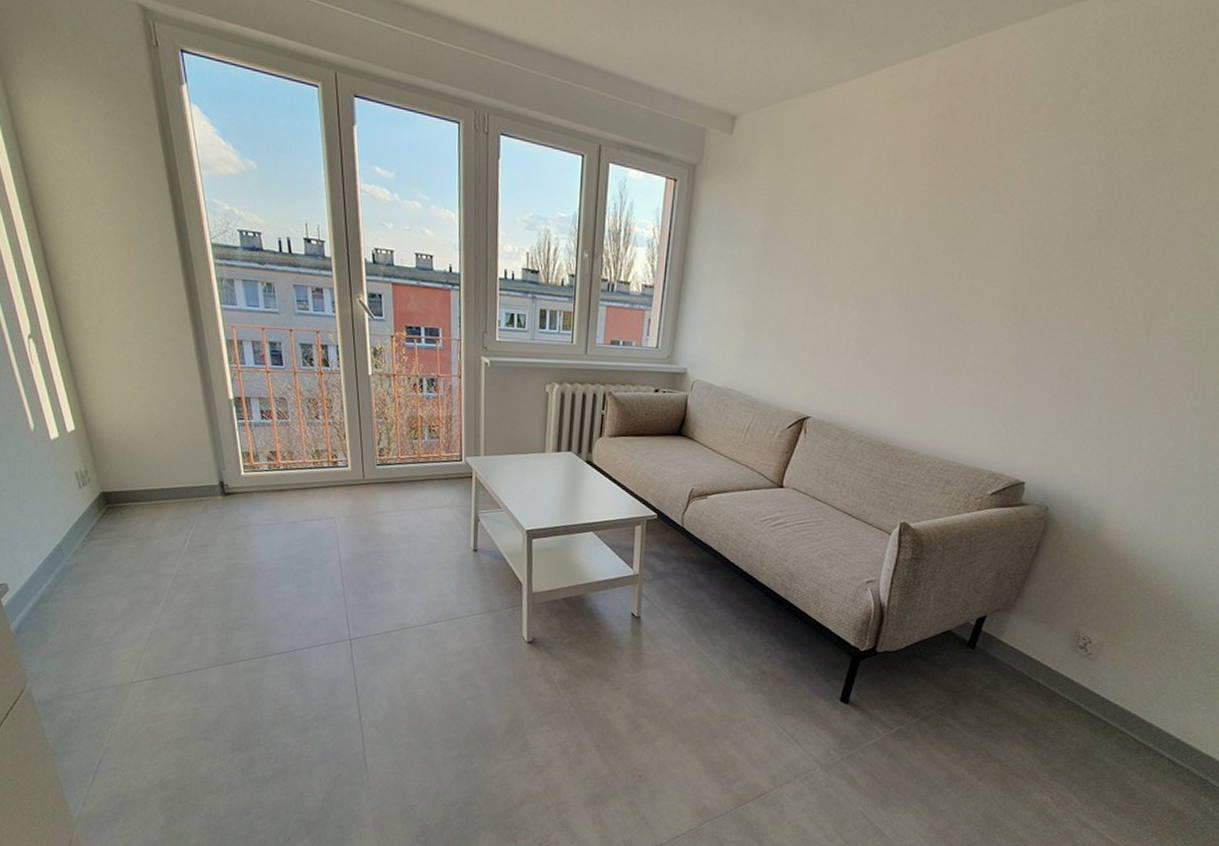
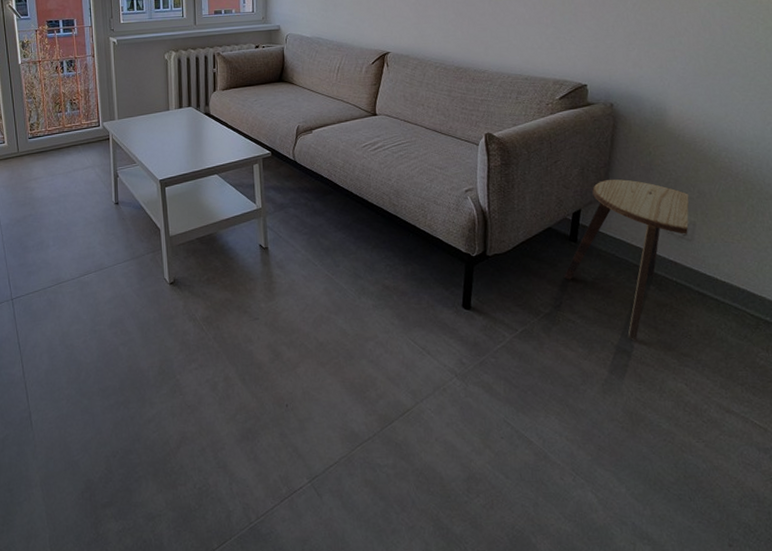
stool: none [953,588,1104,752] -> present [564,179,689,341]

